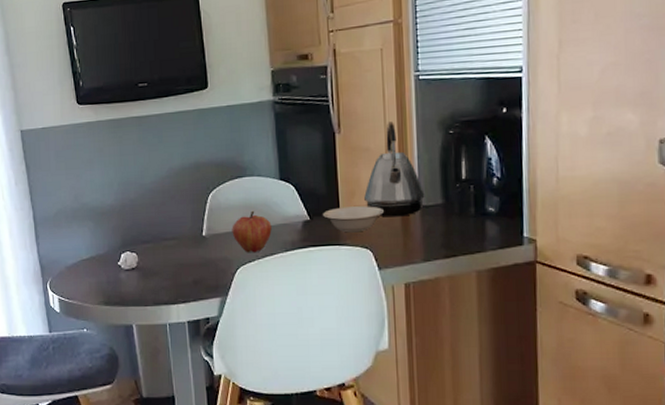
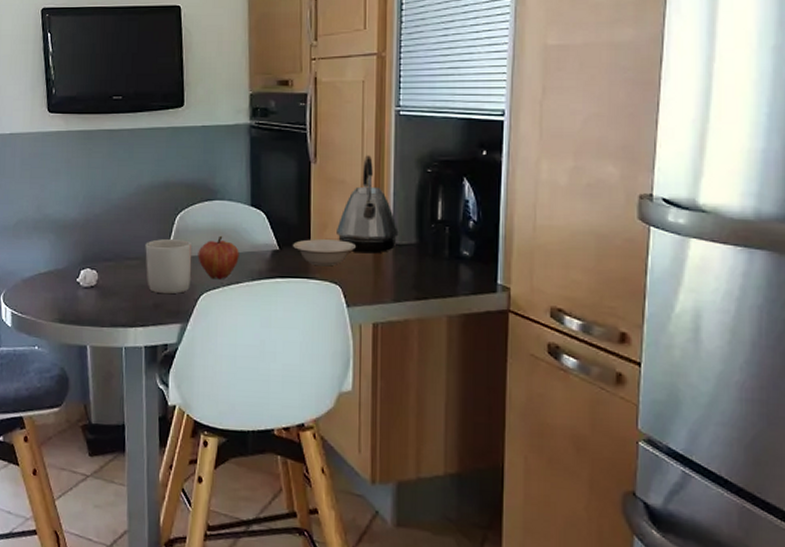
mug: none [181,216,228,271] -> present [145,238,192,295]

